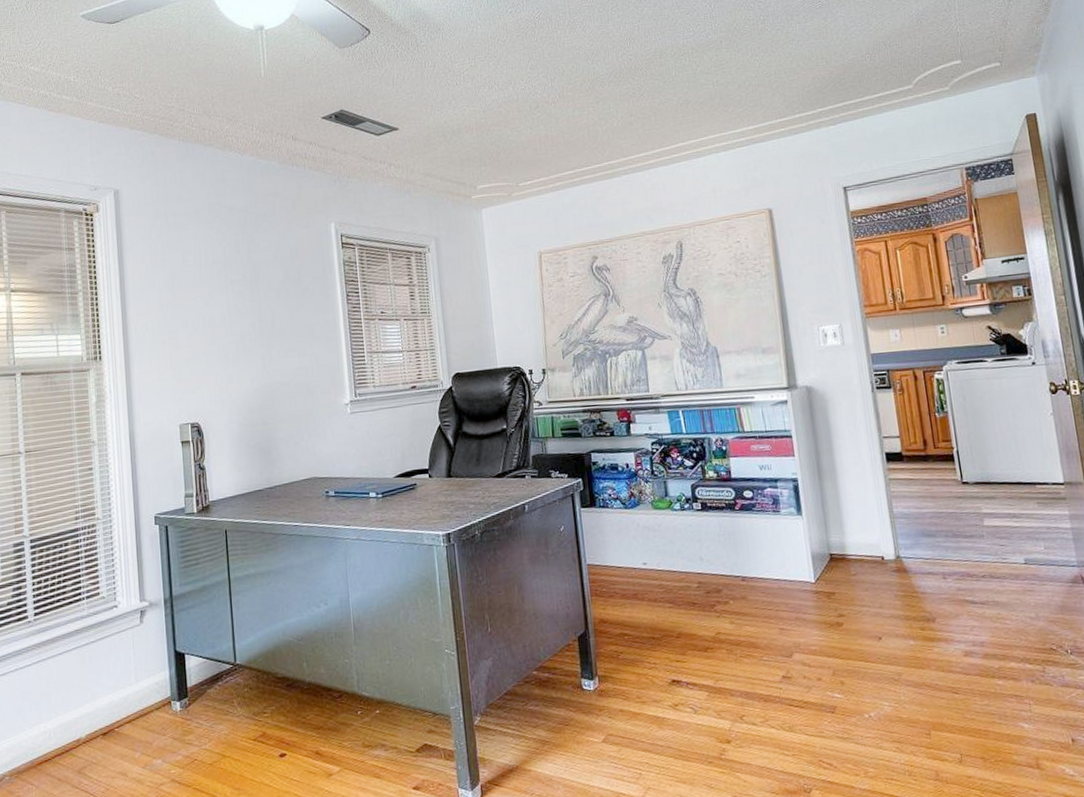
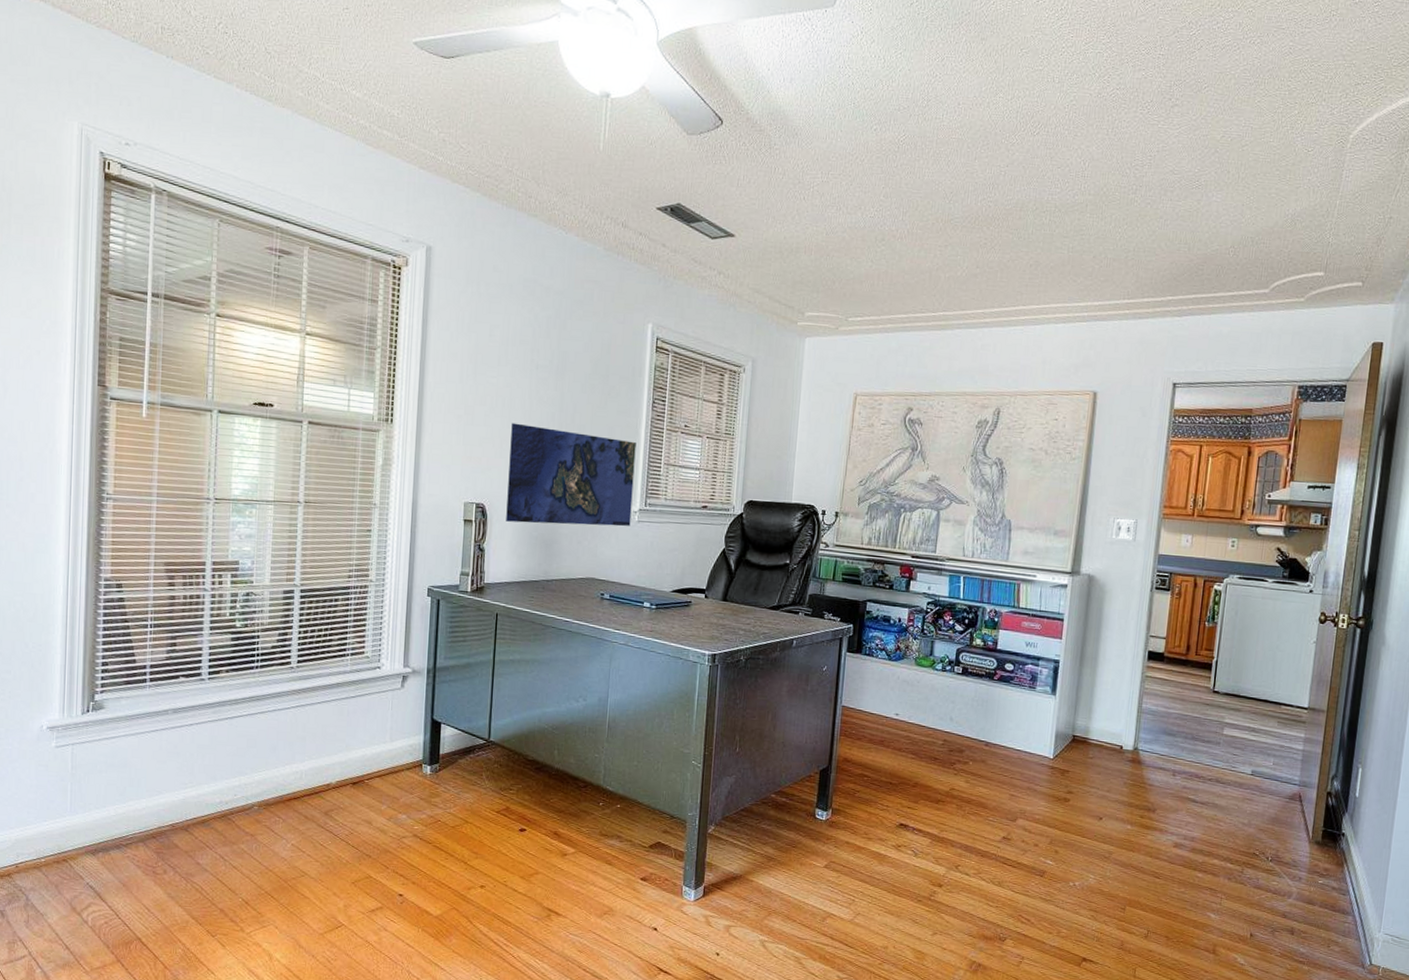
map: none [215,336,344,436] -> present [506,423,636,527]

